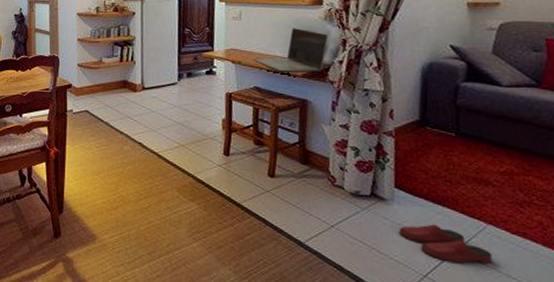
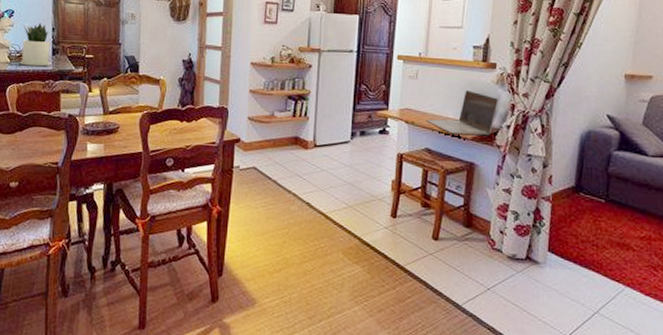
slippers: present [398,224,493,264] -> none [548,286,627,324]

